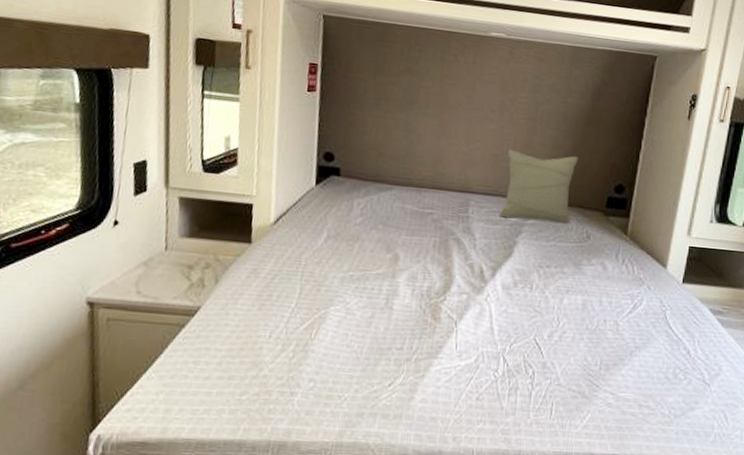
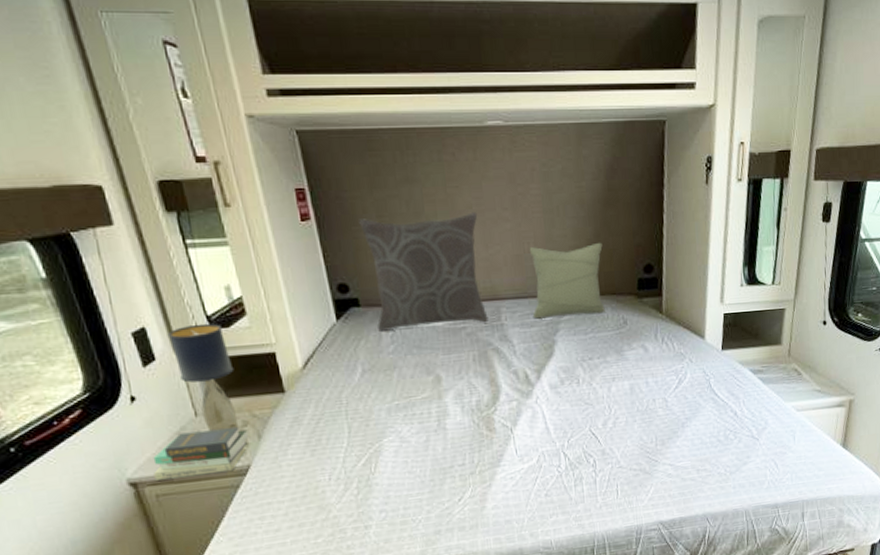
books: none [111,263,208,309] -> present [153,427,249,481]
table lamp: none [163,165,213,269] -> present [167,323,239,432]
pillow: none [351,98,466,213] -> present [359,212,488,331]

